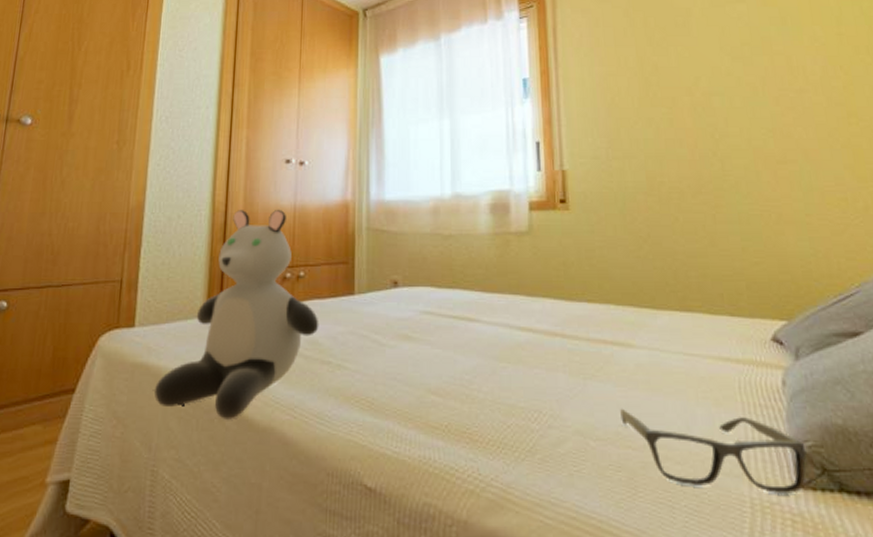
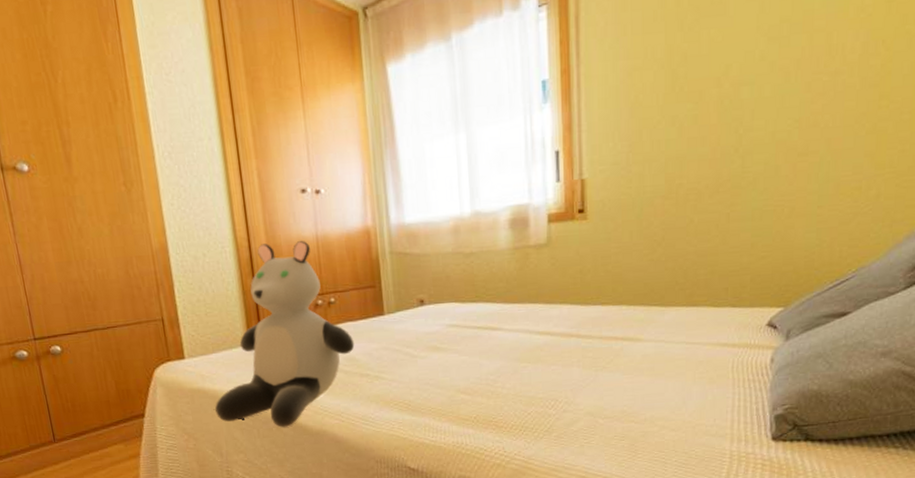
eyeglasses: present [620,408,806,495] -> none [626,390,782,447]

